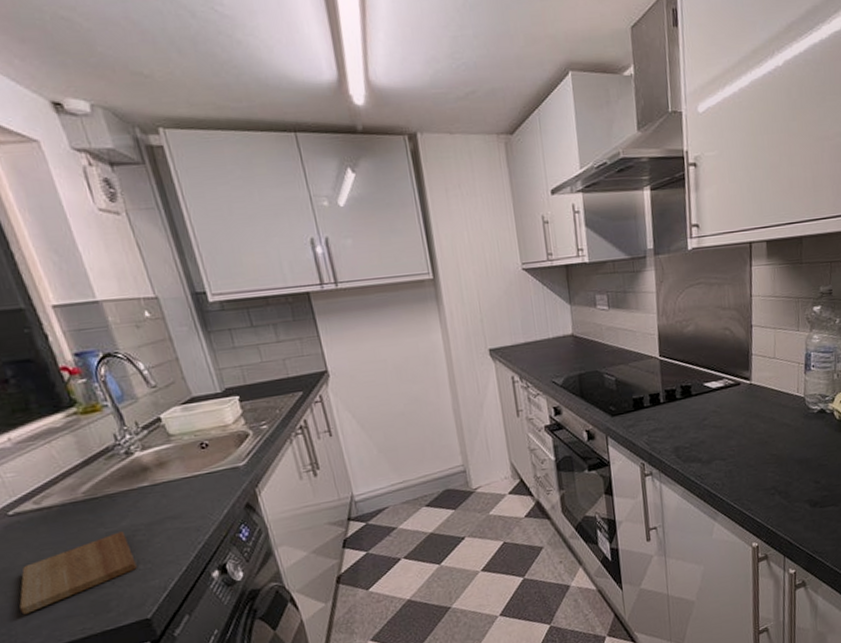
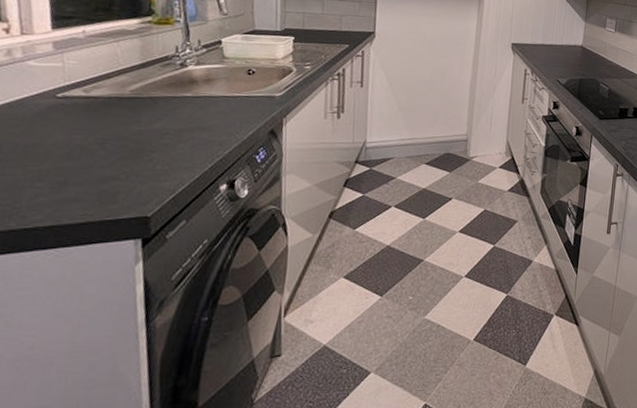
cutting board: present [19,531,137,614] -> none [33,132,156,190]

